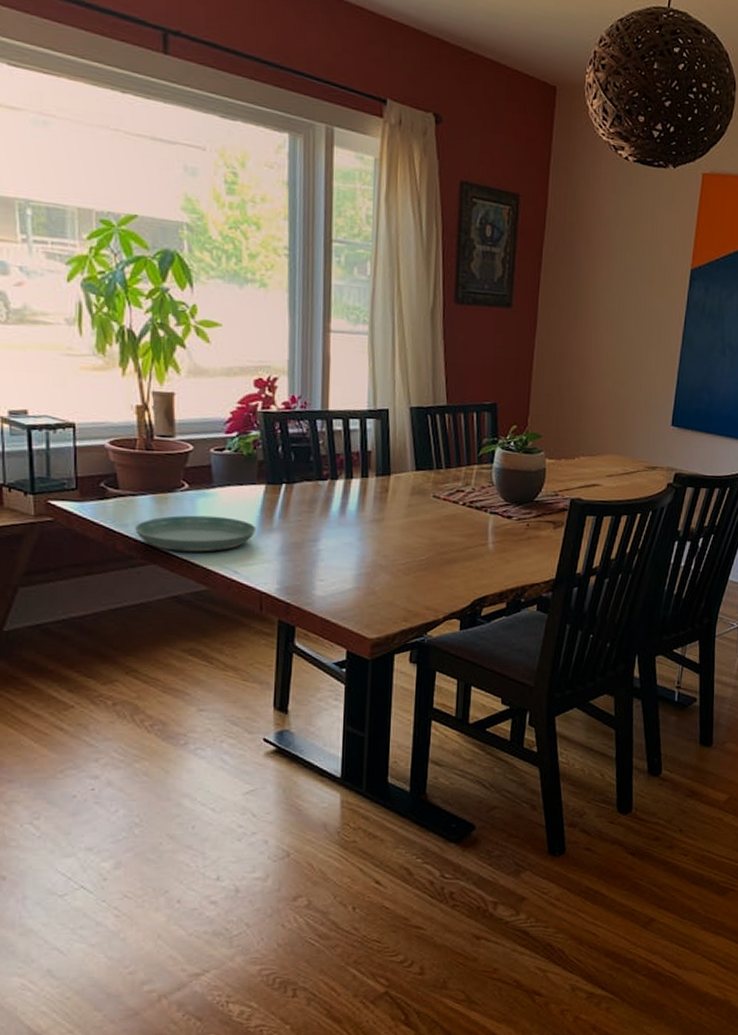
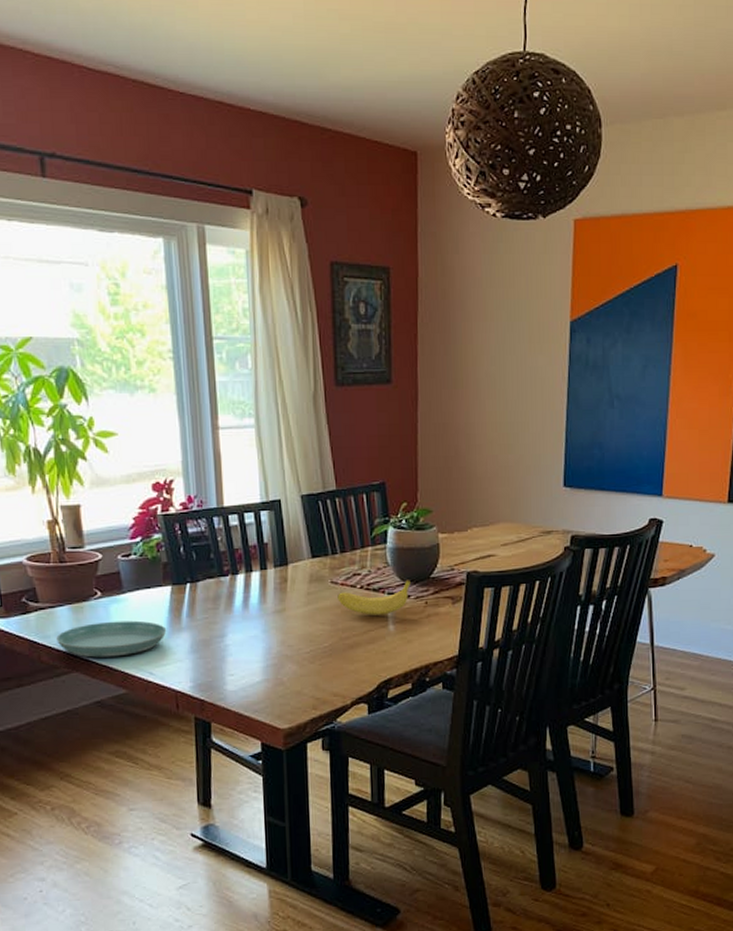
fruit: none [439,500,514,534] -> present [337,579,411,615]

